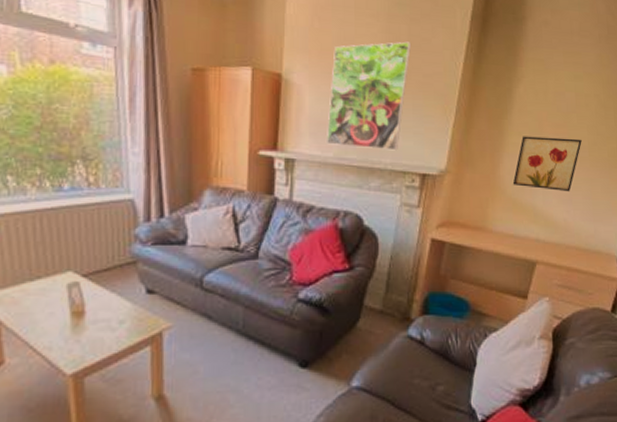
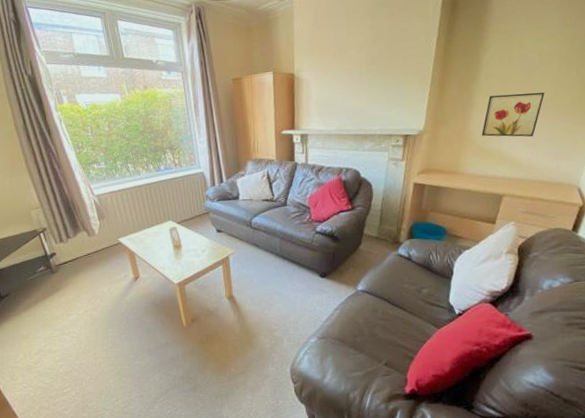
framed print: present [327,41,411,151] -> none [329,33,392,121]

